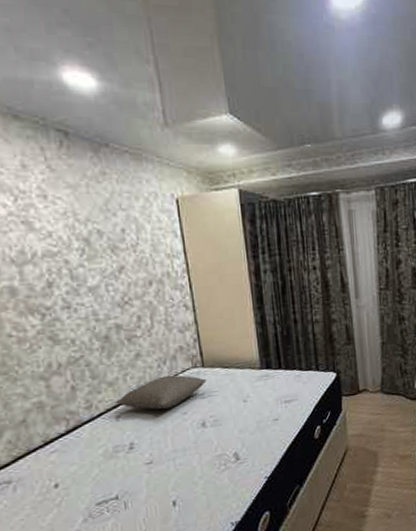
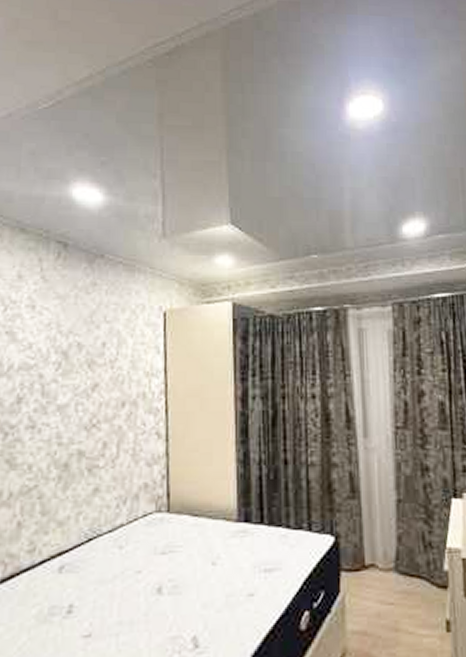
pillow: present [114,375,207,410] -> none [60,519,171,564]

